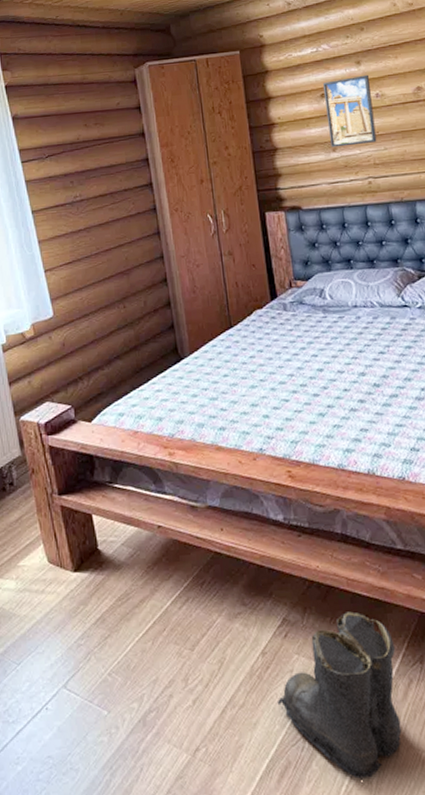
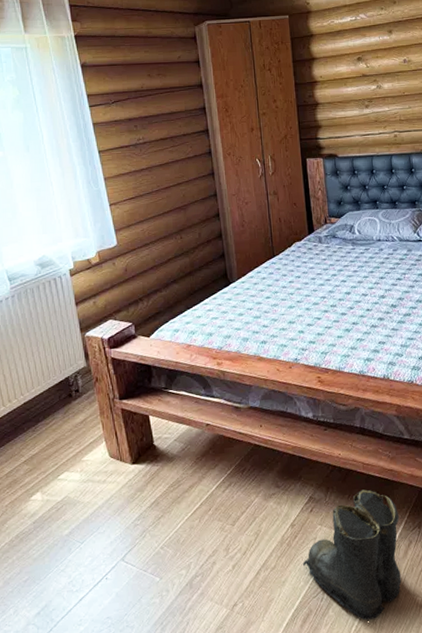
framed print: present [323,74,377,148] -> none [360,42,403,105]

